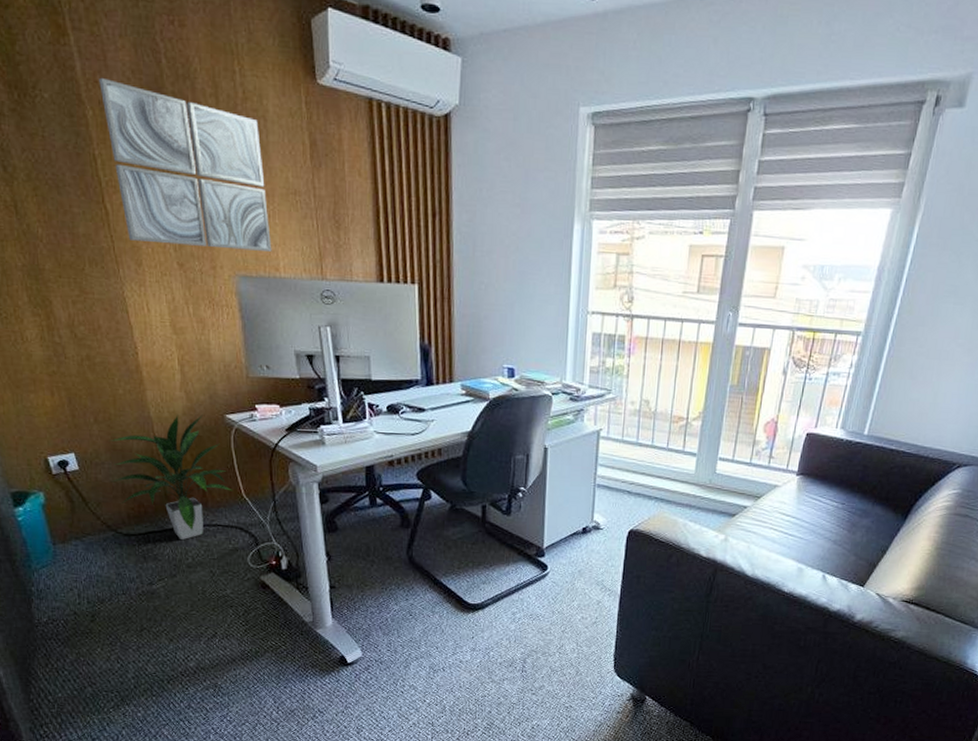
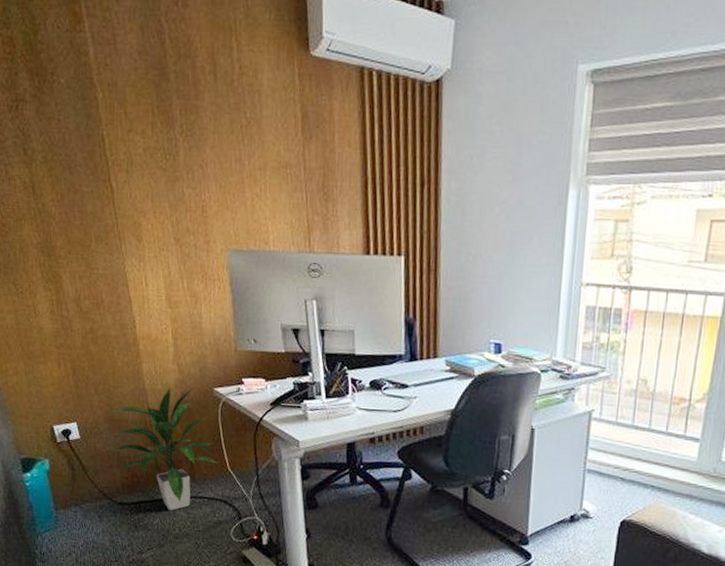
wall art: present [99,77,272,252] -> none [109,60,263,225]

